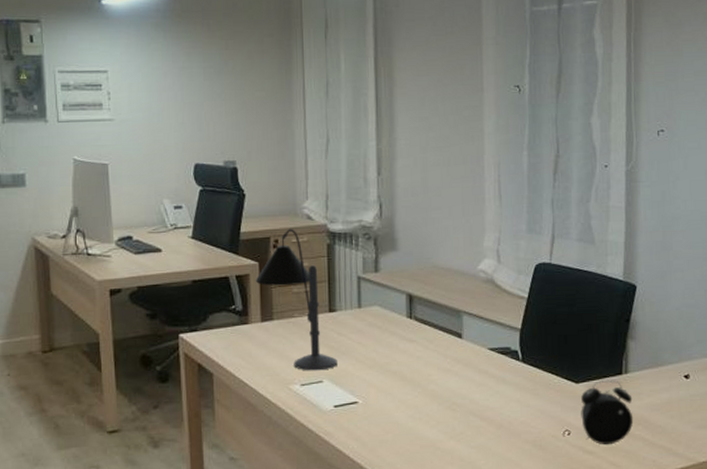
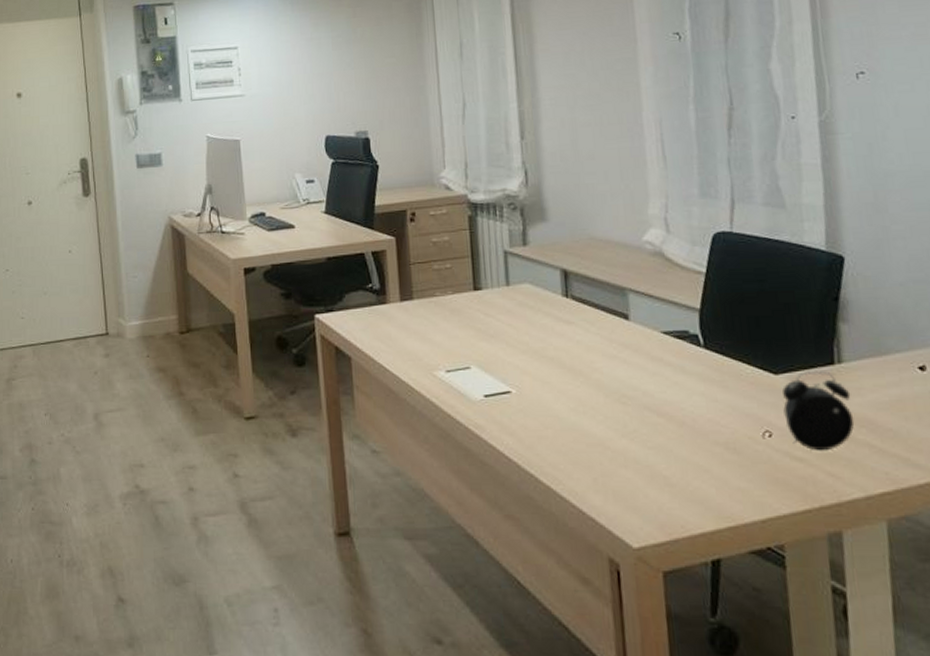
desk lamp: present [255,229,337,371] -> none [392,200,486,356]

